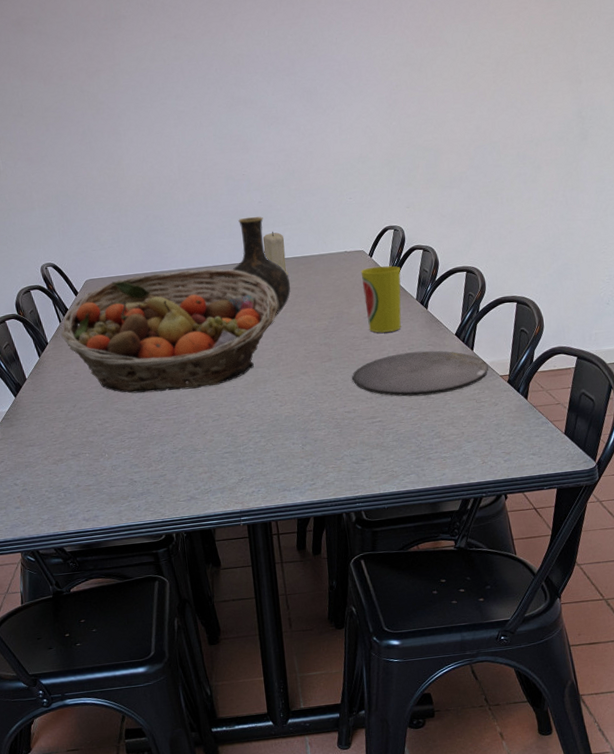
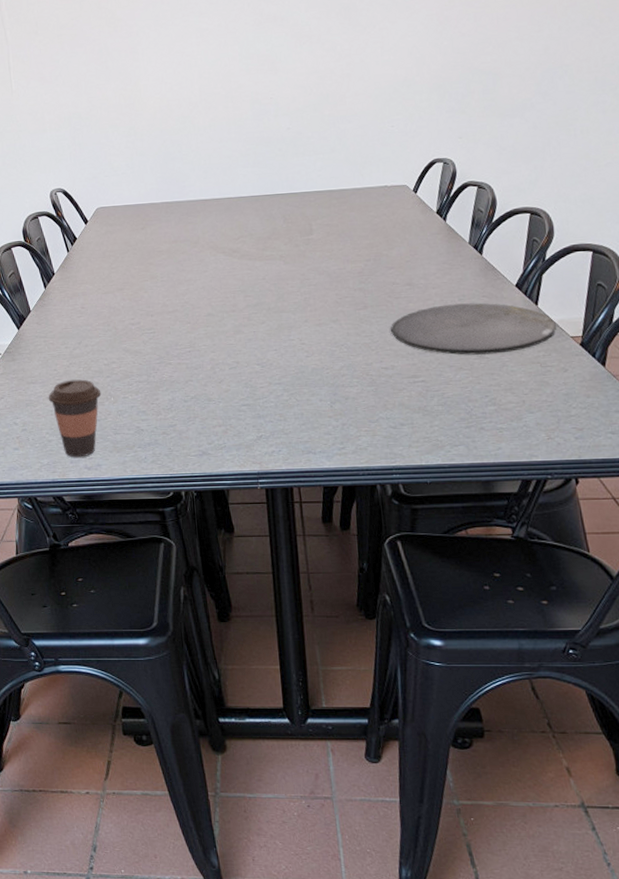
coffee cup: none [46,439,97,511] -> present [48,379,102,458]
fruit basket: present [61,269,279,393] -> none [68,200,307,333]
vase: present [228,216,291,317] -> none [251,144,322,256]
candle: present [262,231,289,275] -> none [291,160,319,210]
cup: present [360,266,401,333] -> none [403,203,451,280]

